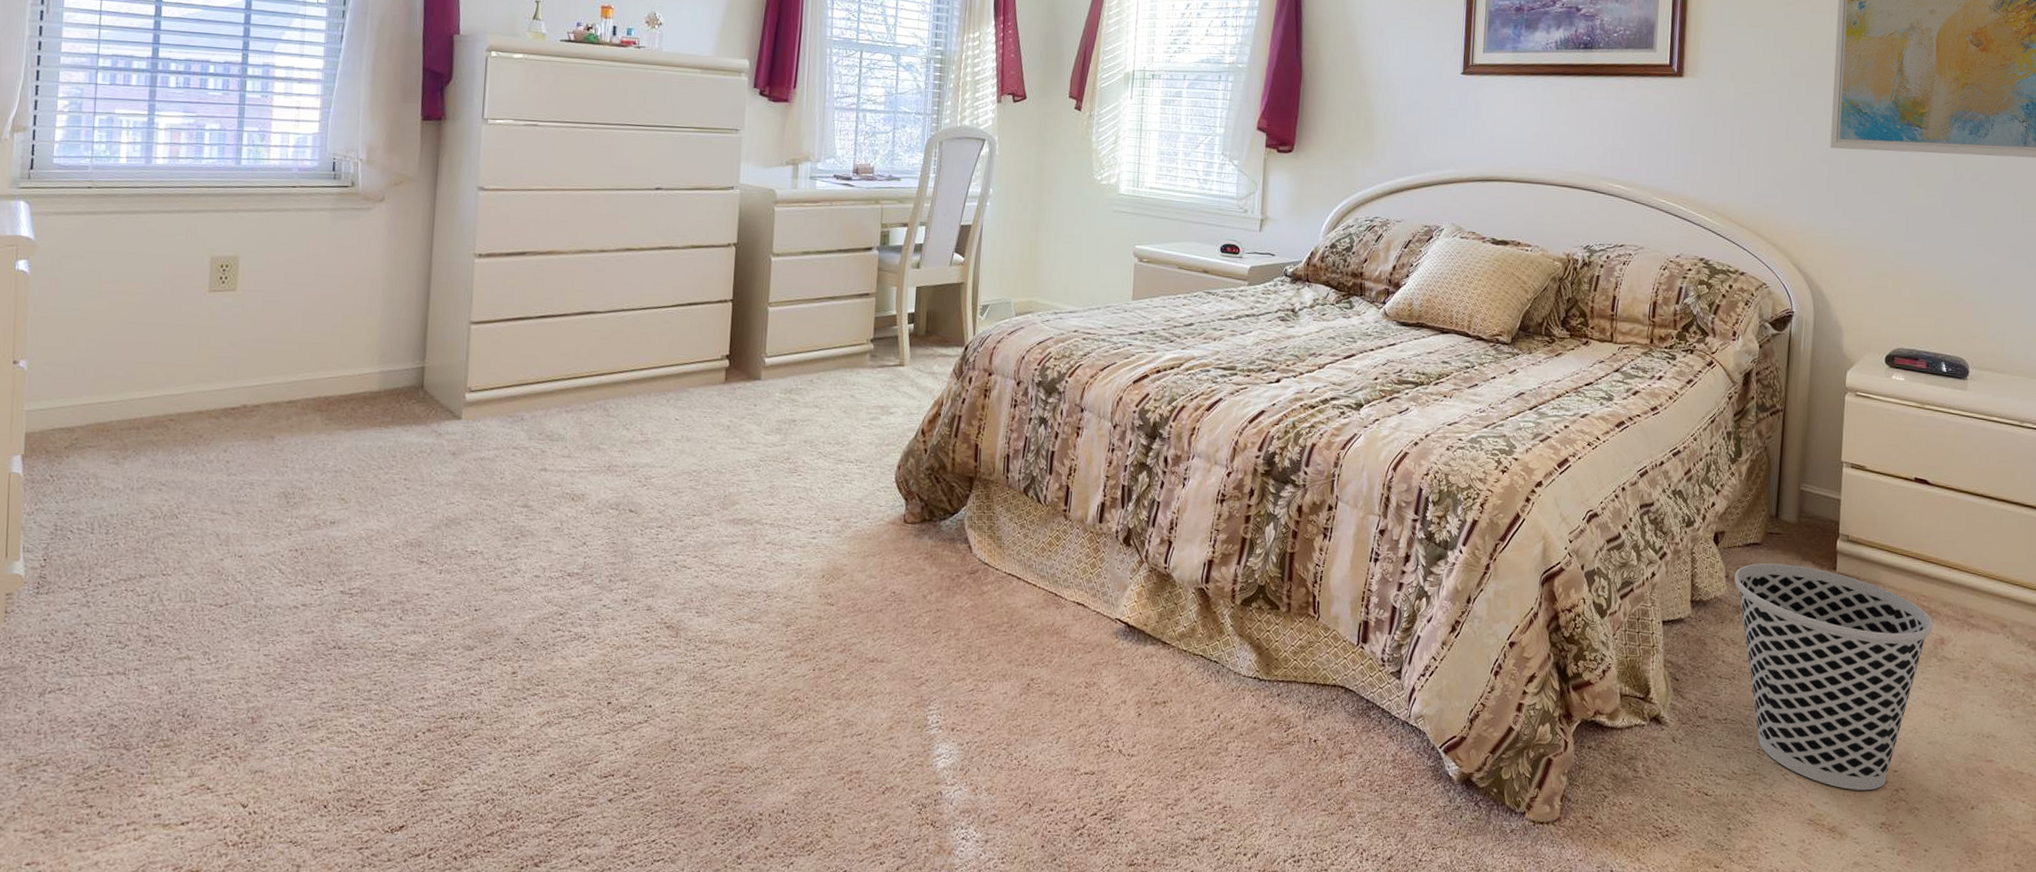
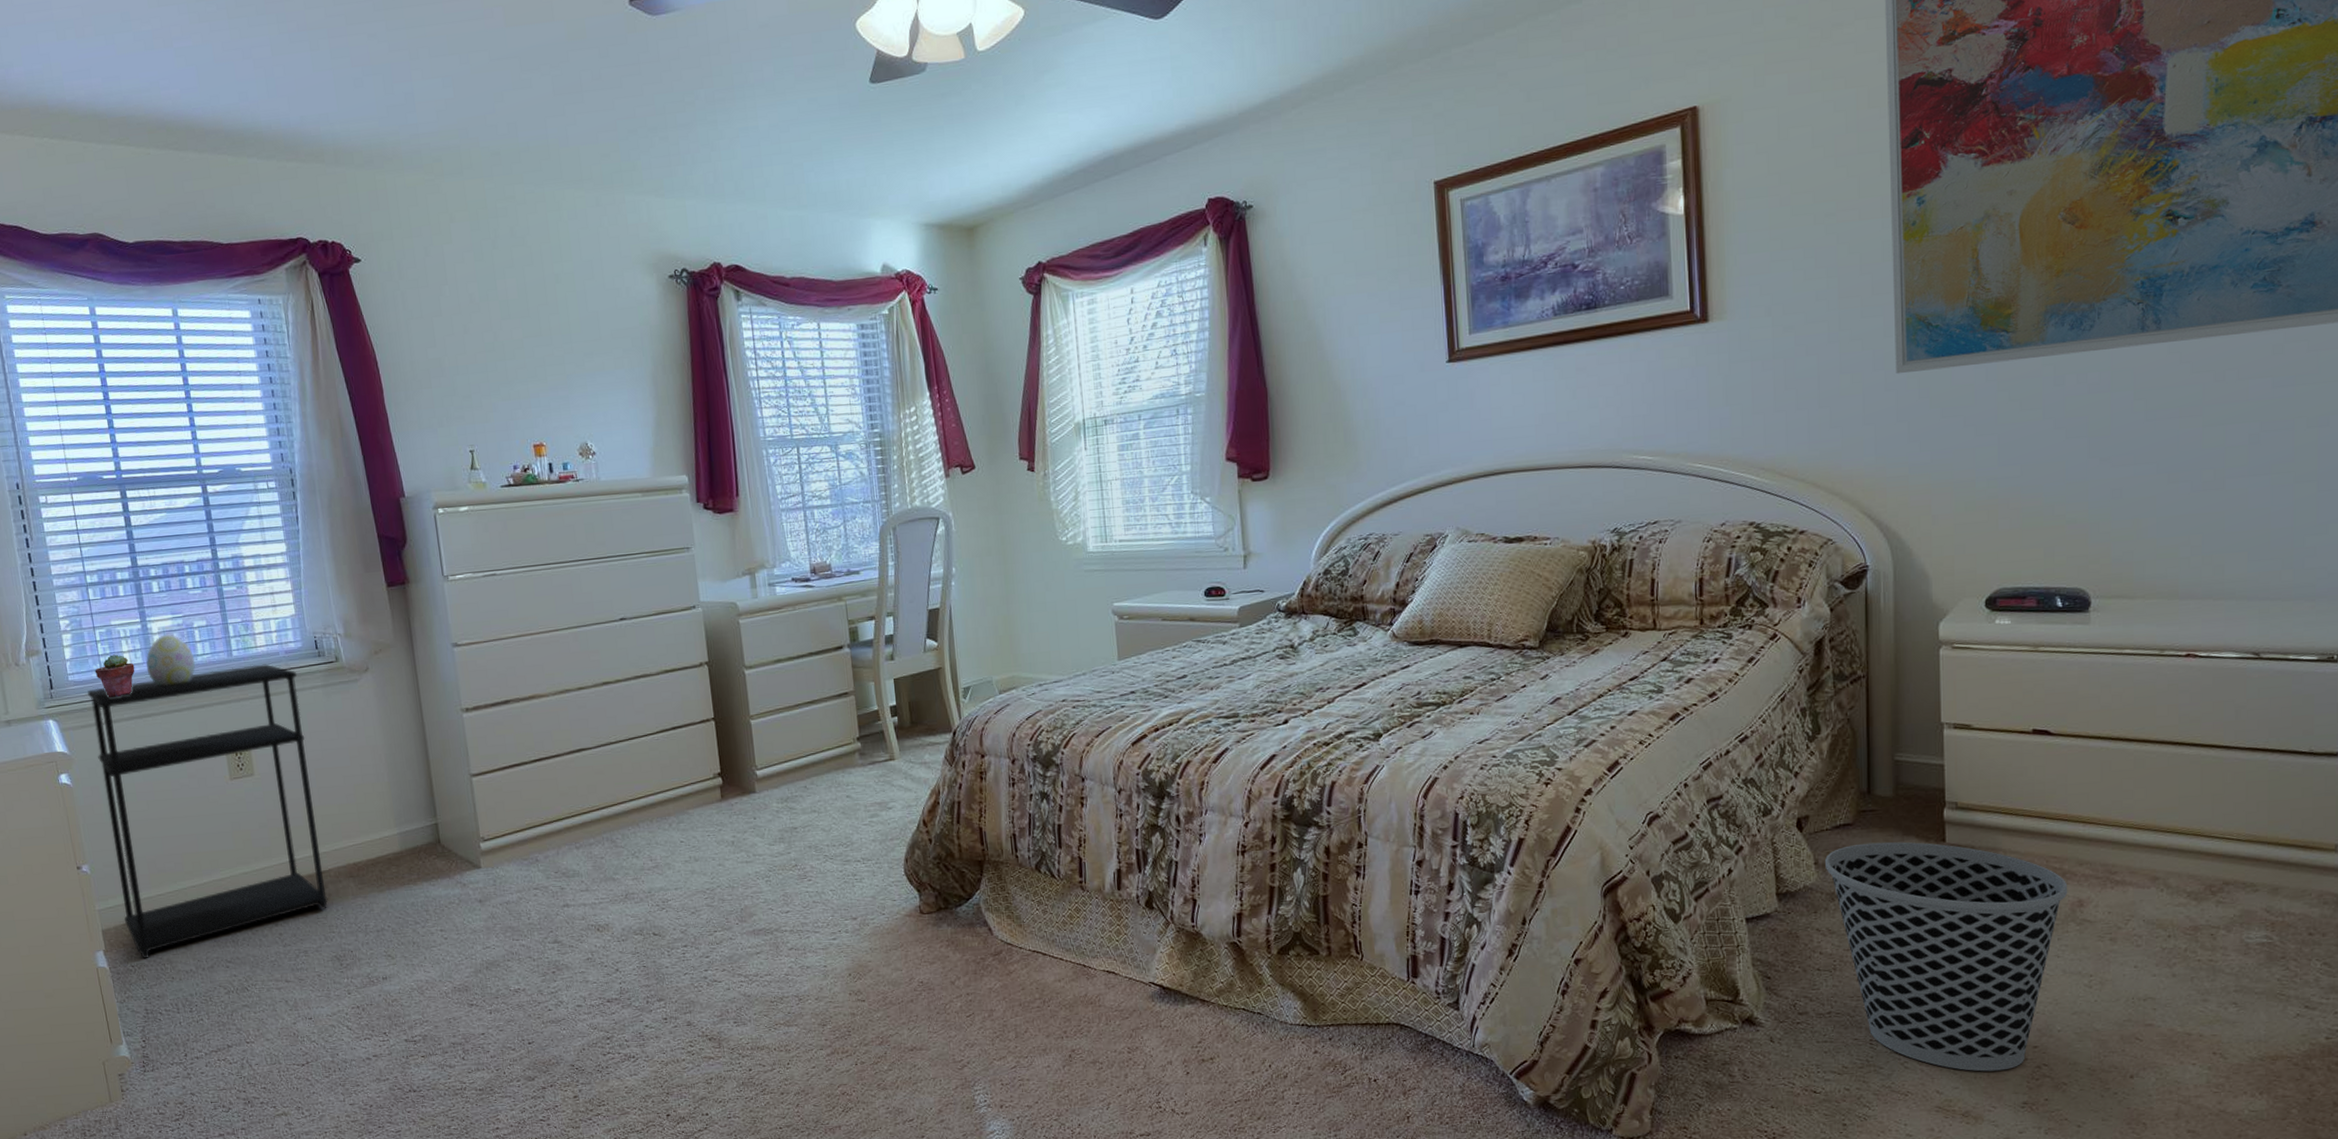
shelving unit: none [53,175,307,470] -> present [87,664,328,959]
potted succulent: none [84,143,130,188] -> present [94,654,135,697]
decorative egg: none [143,131,199,185] -> present [146,634,196,686]

